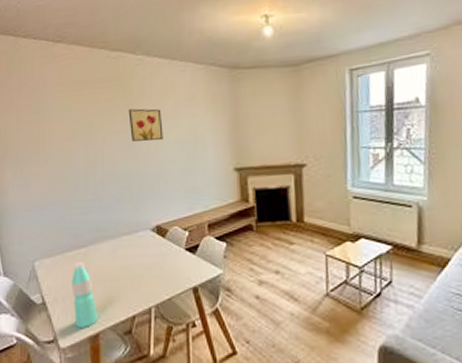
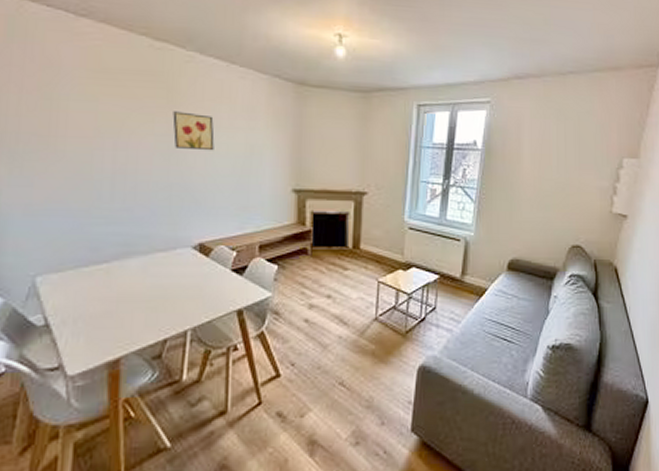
water bottle: present [71,262,98,328] -> none [86,279,120,353]

